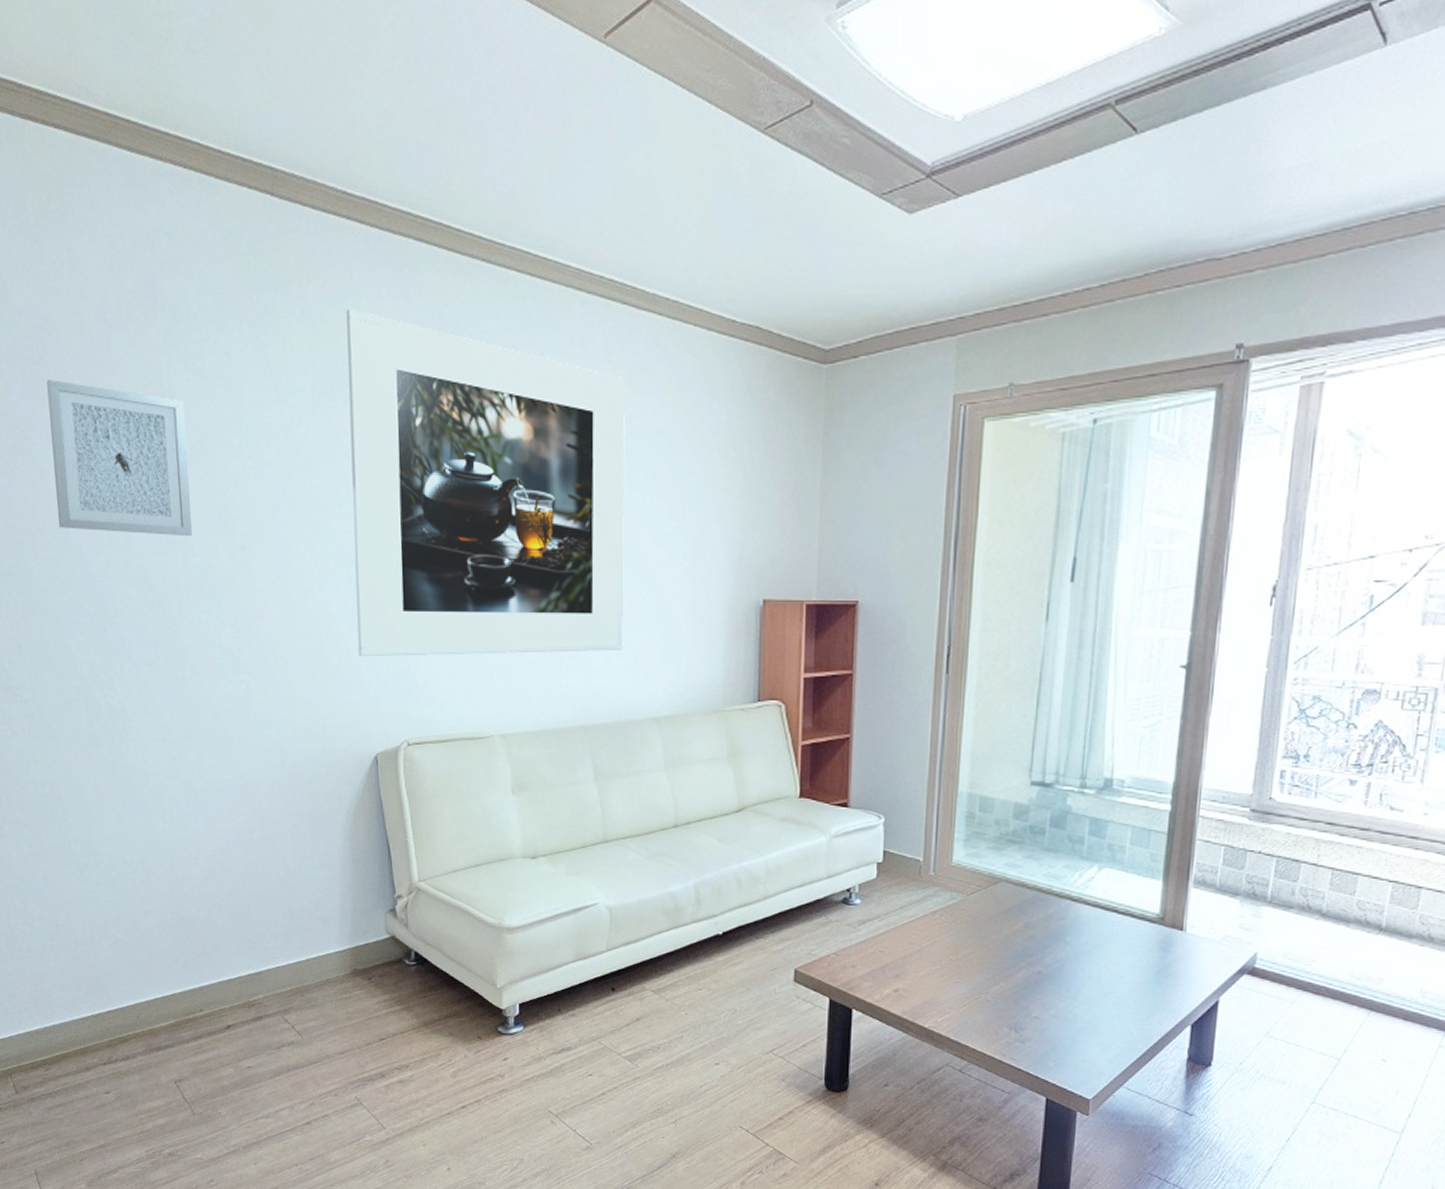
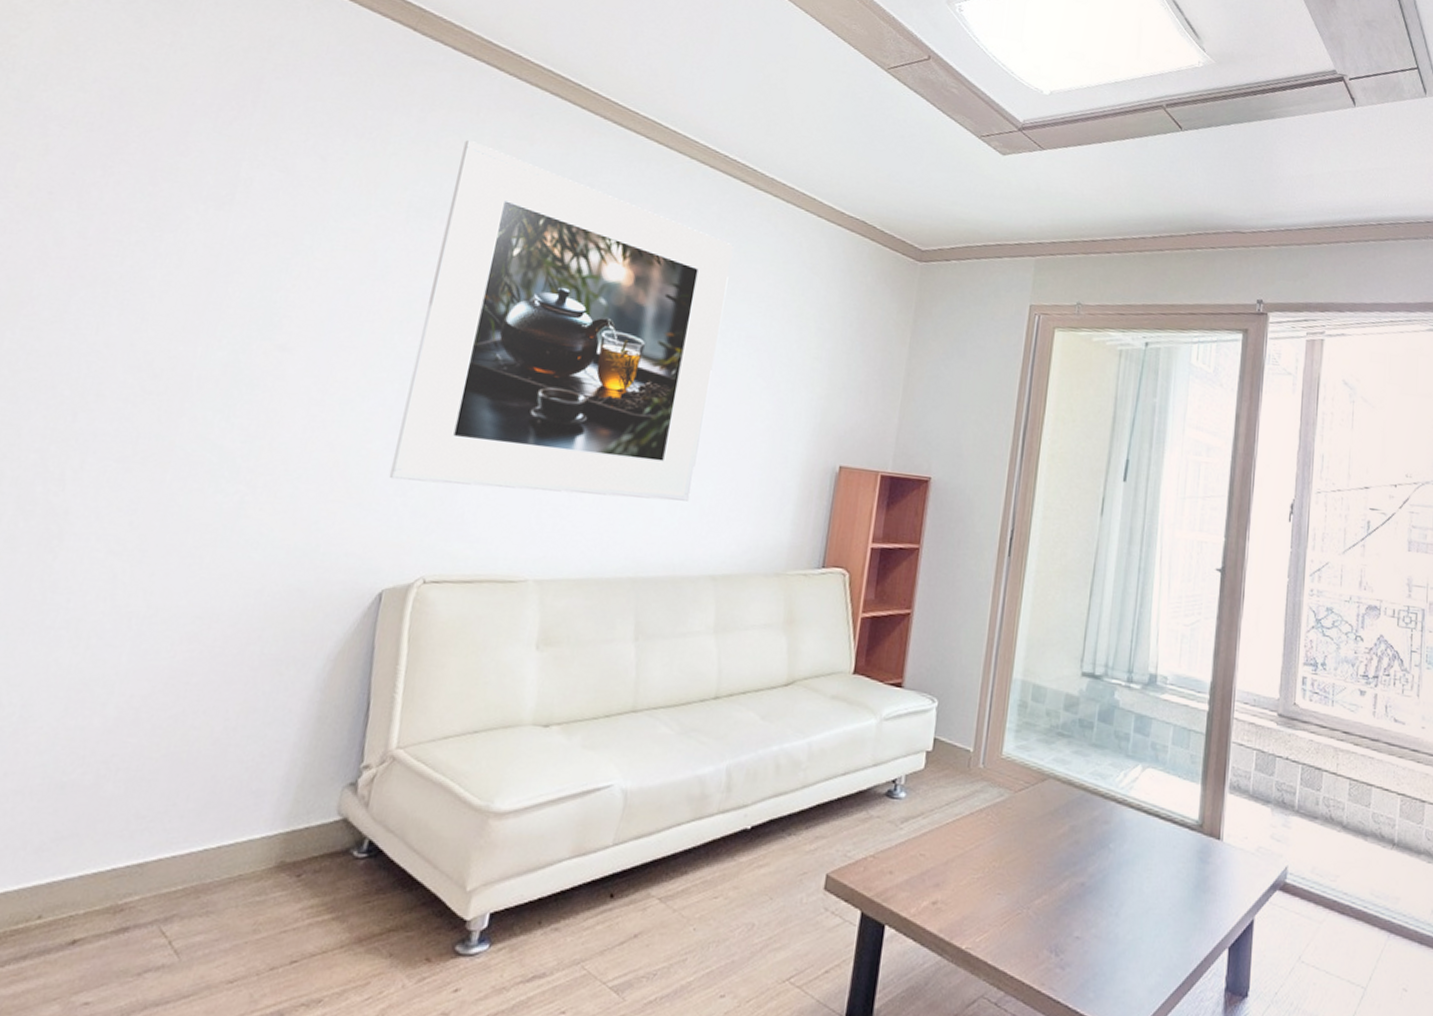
wall art: present [46,380,193,537] -> none [57,148,259,329]

